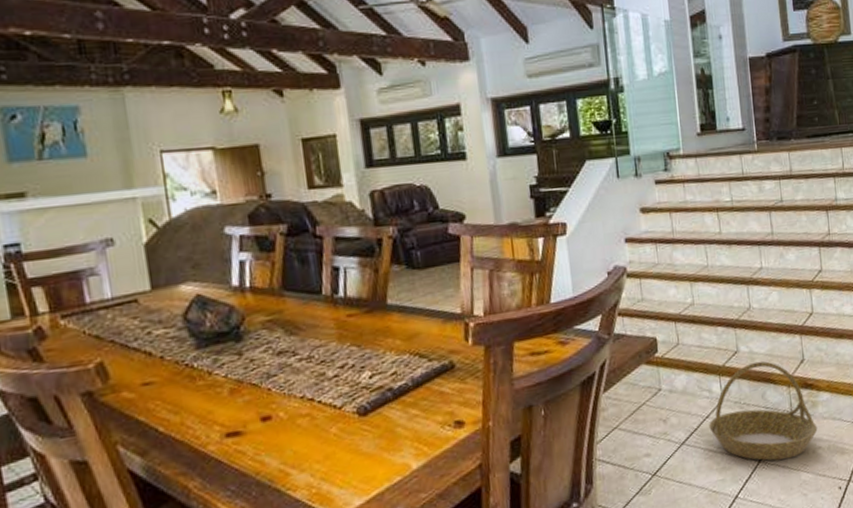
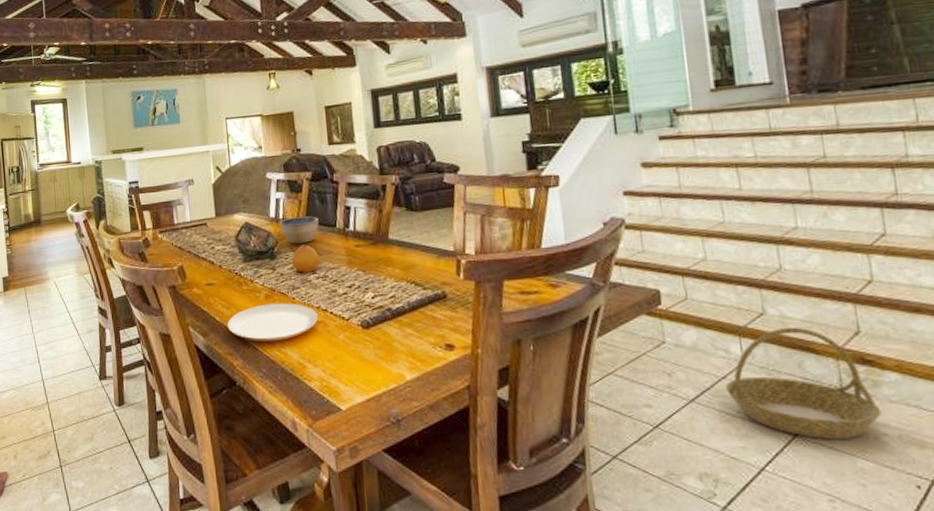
plate: none [175,396,303,453] -> present [227,303,318,342]
bowl: none [245,281,300,320] -> present [279,216,319,244]
fruit: none [264,318,303,356] -> present [291,244,321,273]

